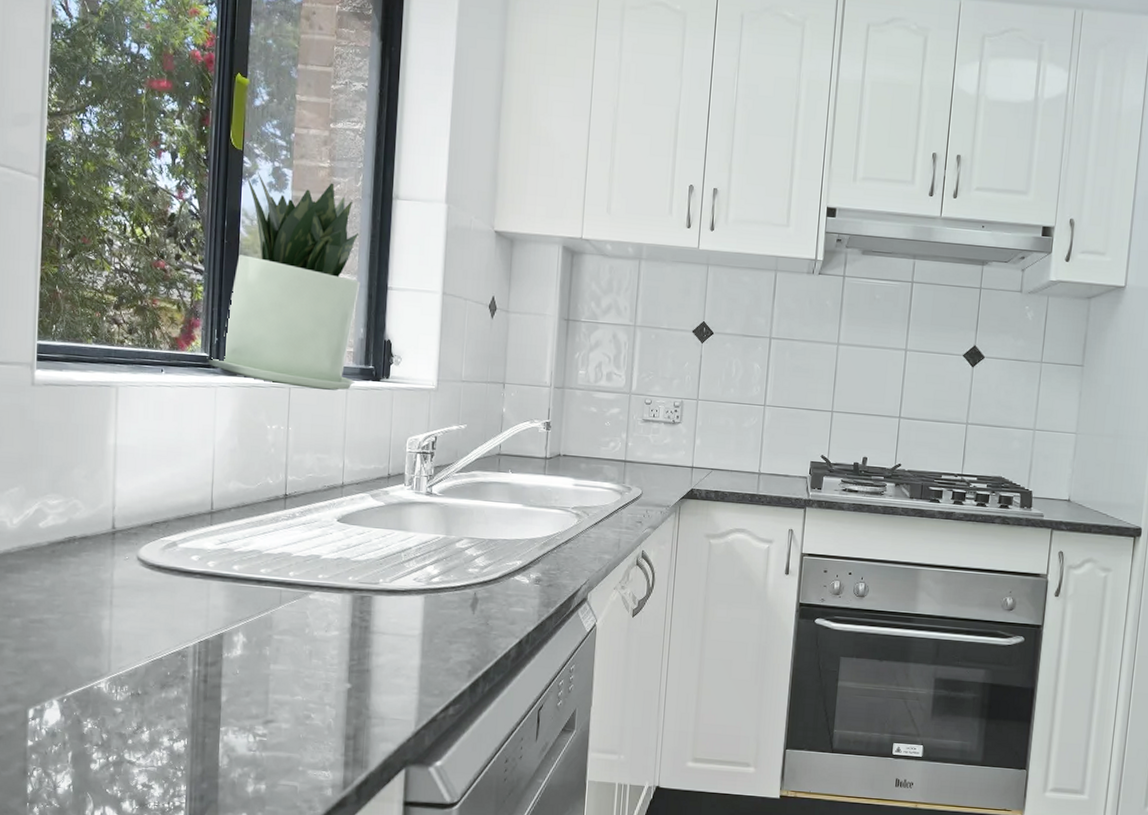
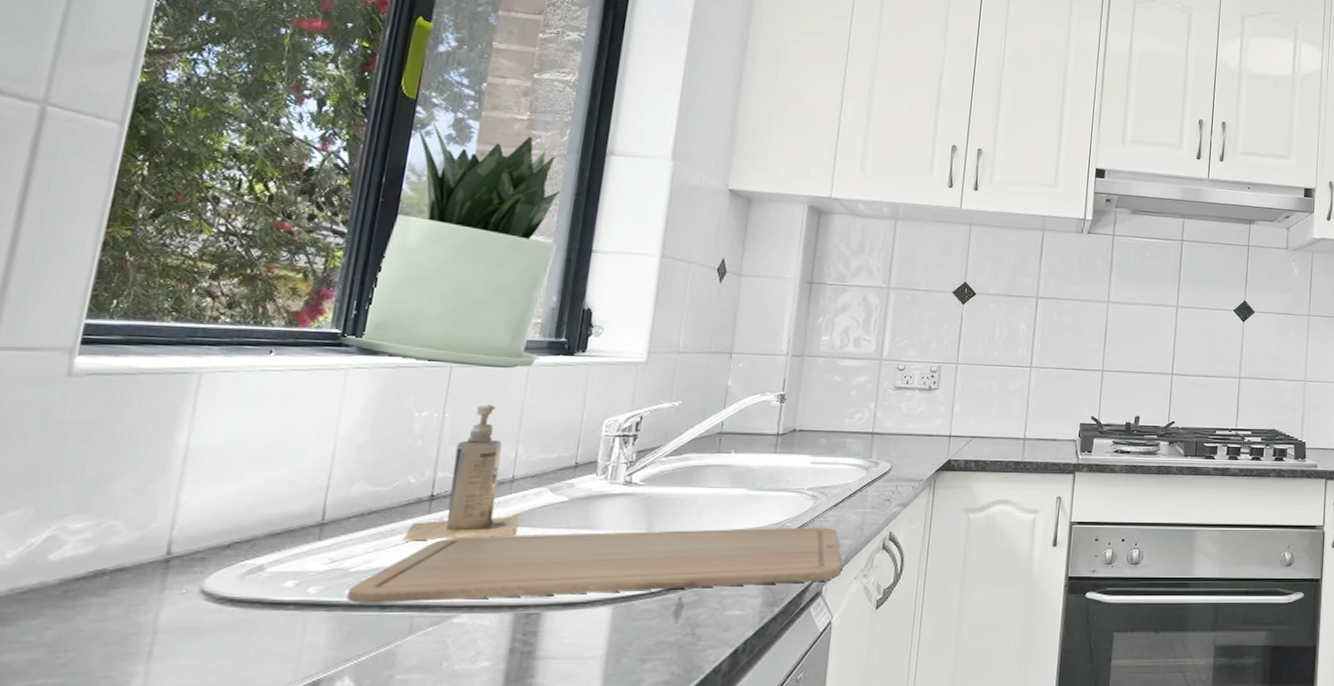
chopping board: none [234,529,604,589] -> present [345,527,843,604]
soap dispenser: none [269,421,350,532] -> present [403,404,520,541]

